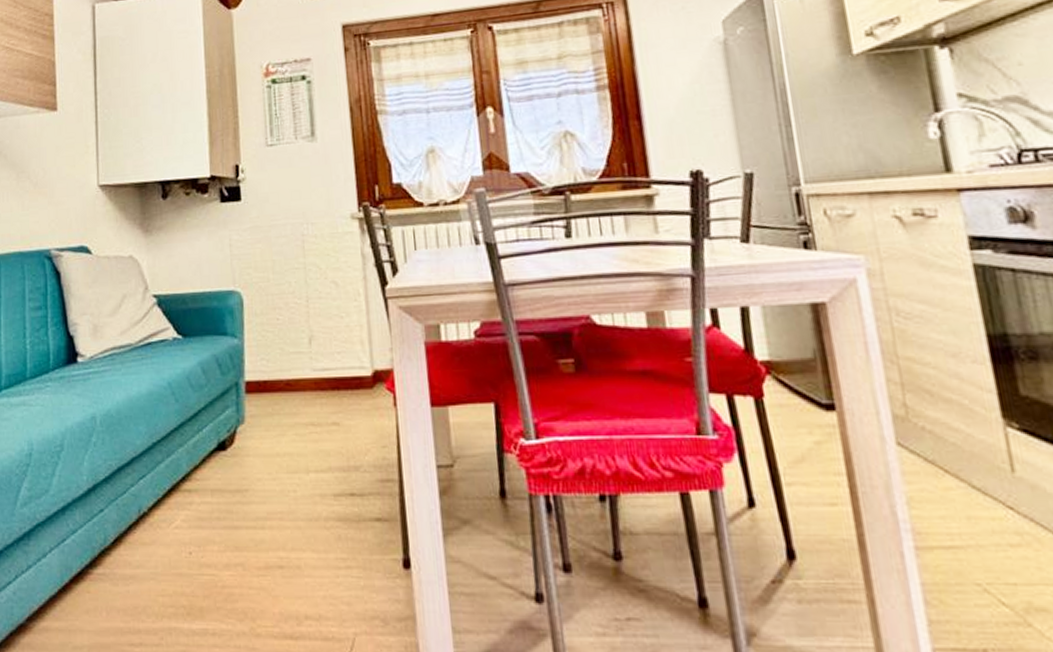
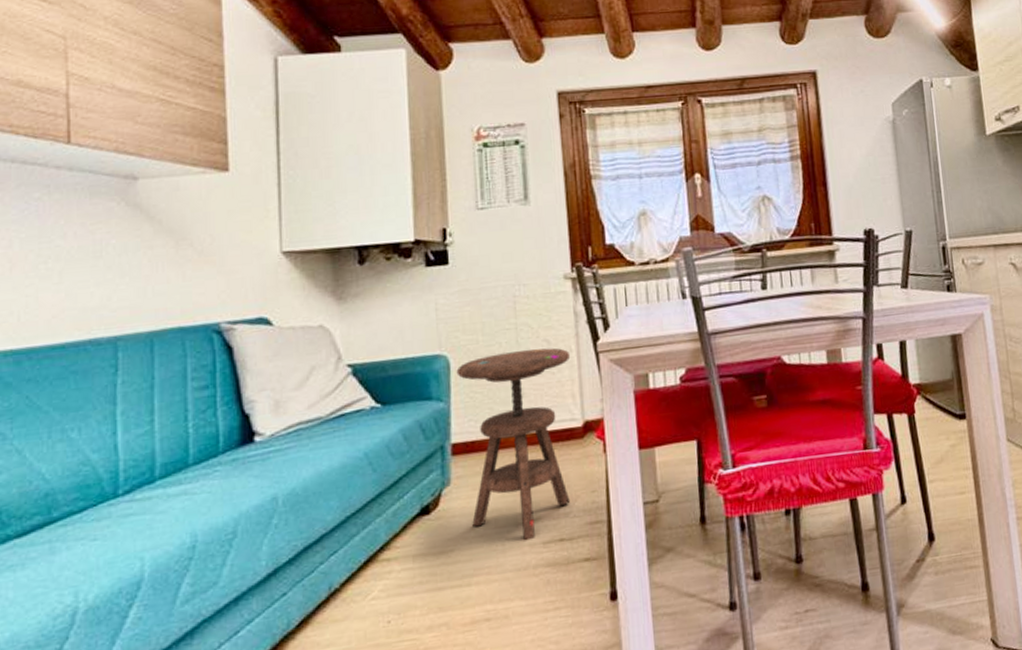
side table: none [249,290,361,490] -> present [456,347,571,541]

